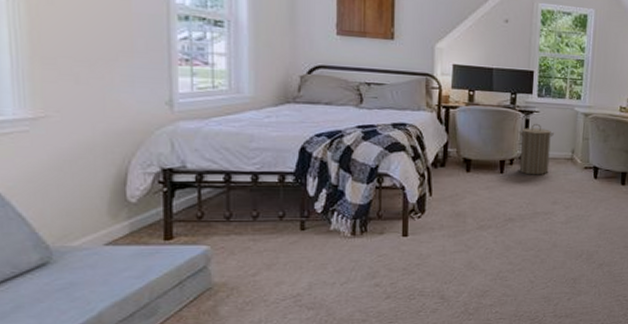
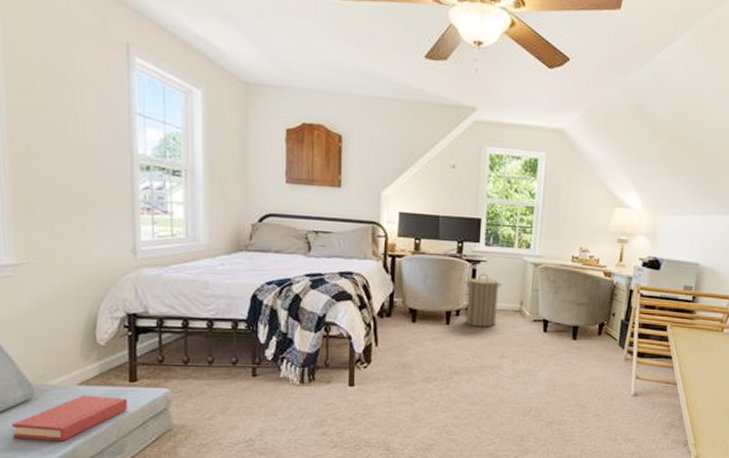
hardback book: none [26,255,161,307] -> present [12,395,127,442]

